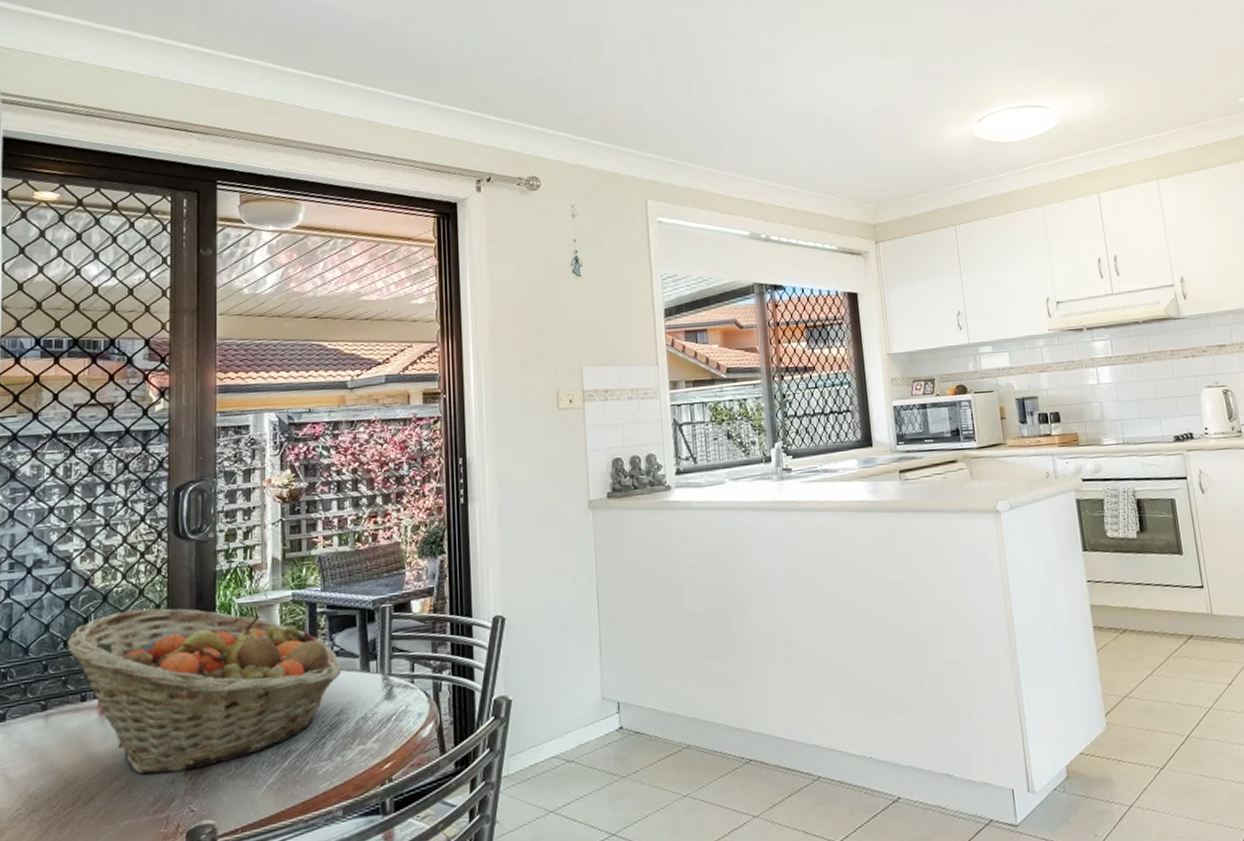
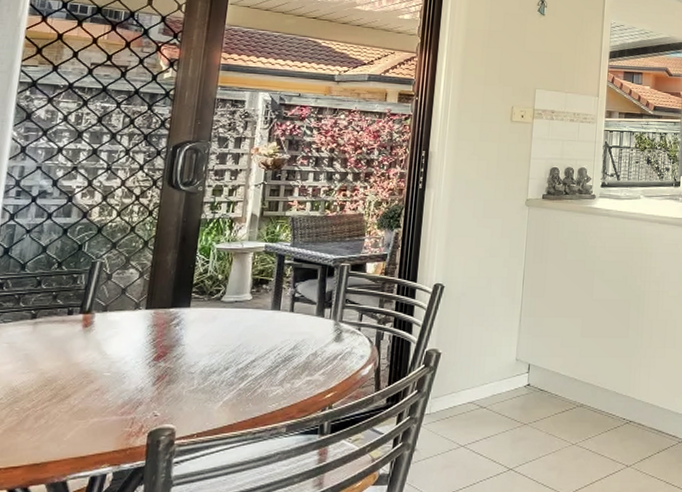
fruit basket: present [68,608,341,775] -> none [61,243,300,383]

